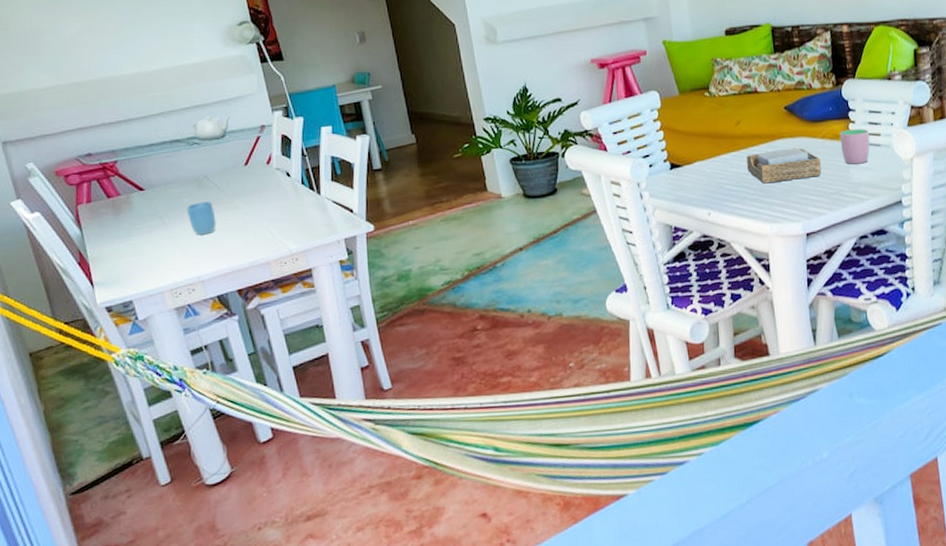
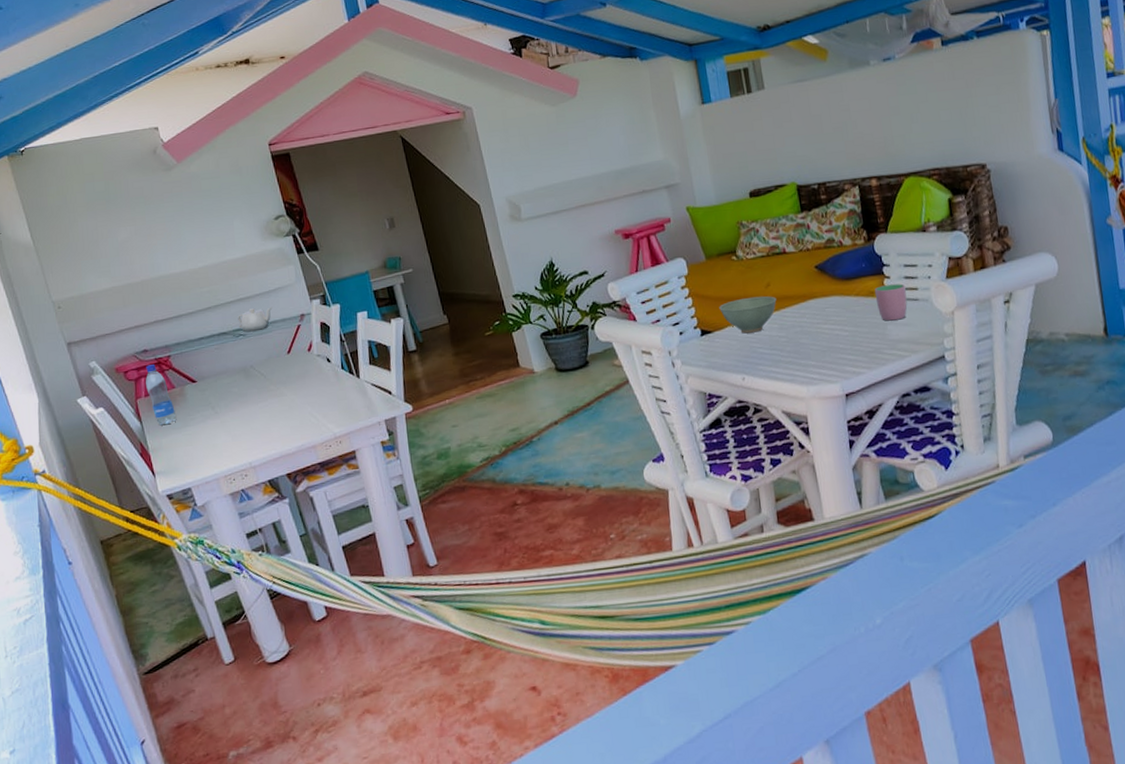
bottle: none [88,169,121,234] -> present [146,364,177,426]
cup: present [186,201,216,235] -> none [236,389,264,423]
bowl: none [689,133,746,169] -> present [719,296,777,334]
napkin holder: present [746,148,822,184] -> none [778,307,858,346]

